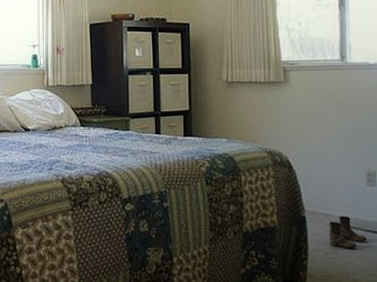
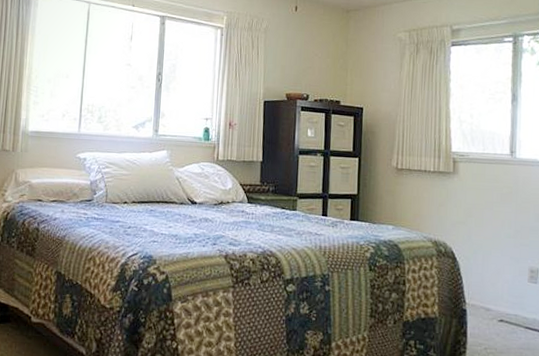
boots: present [329,216,368,249] -> none [488,311,527,345]

